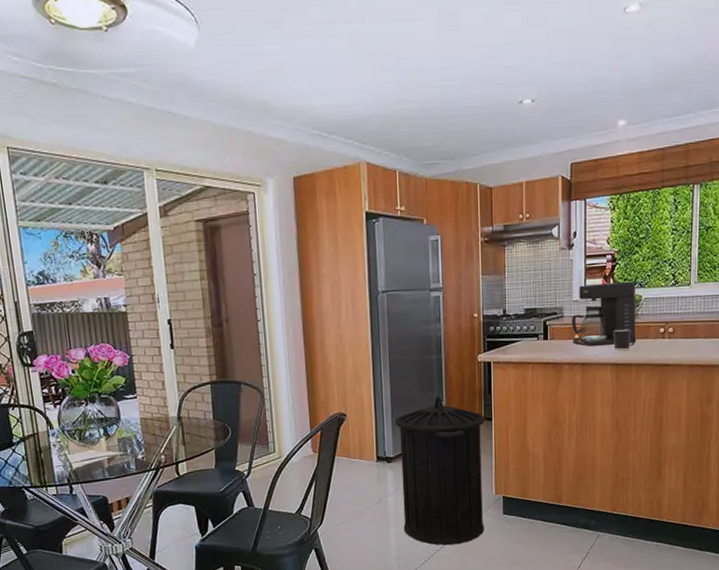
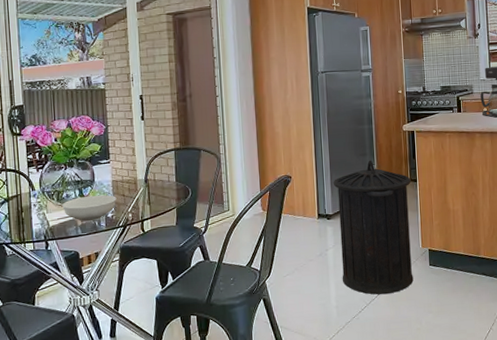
bowl: none [85,434,147,464] -> present [62,194,117,222]

